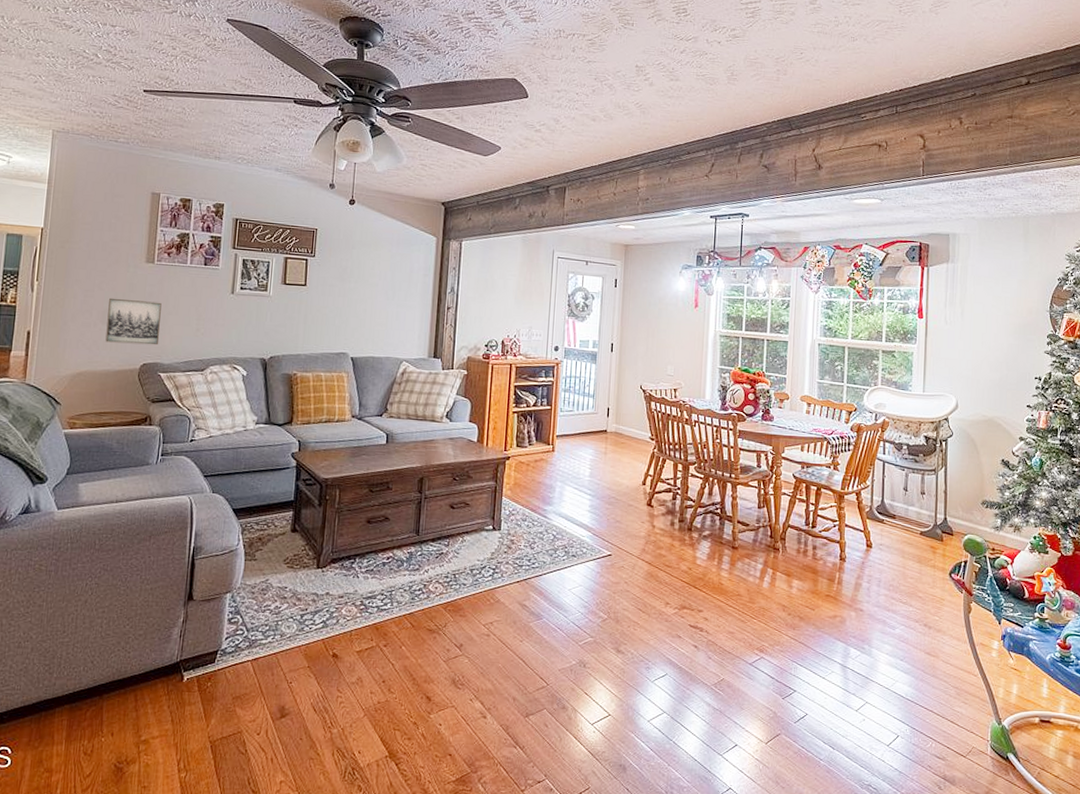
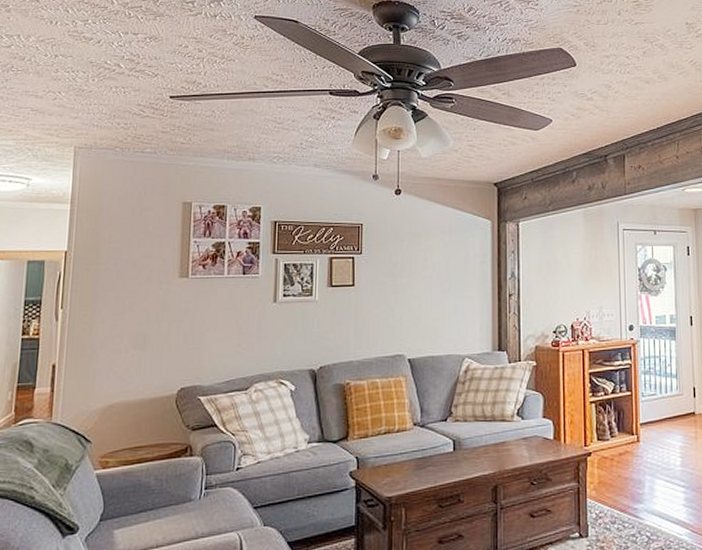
wall art: present [105,297,162,346] -> none [138,319,198,368]

